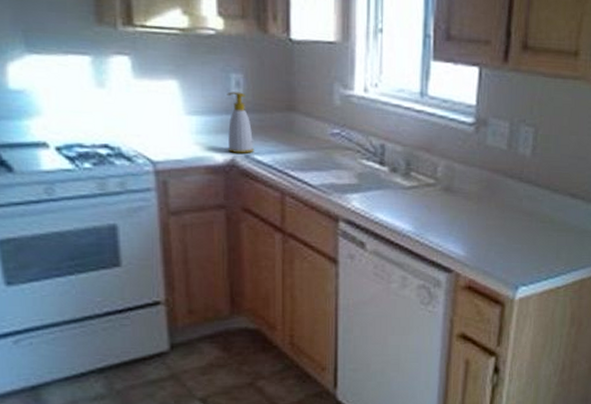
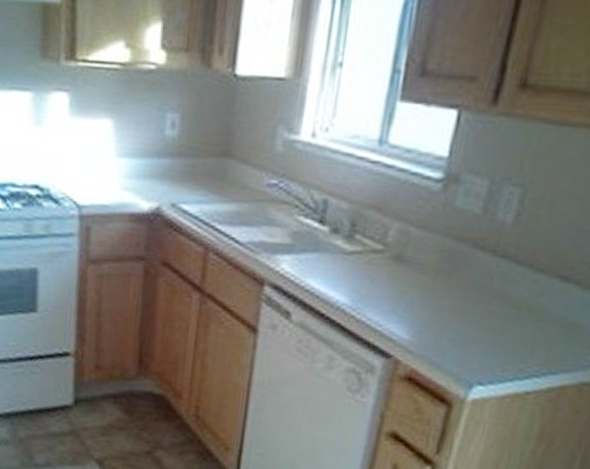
soap bottle: present [227,92,254,154] -> none [154,133,182,202]

